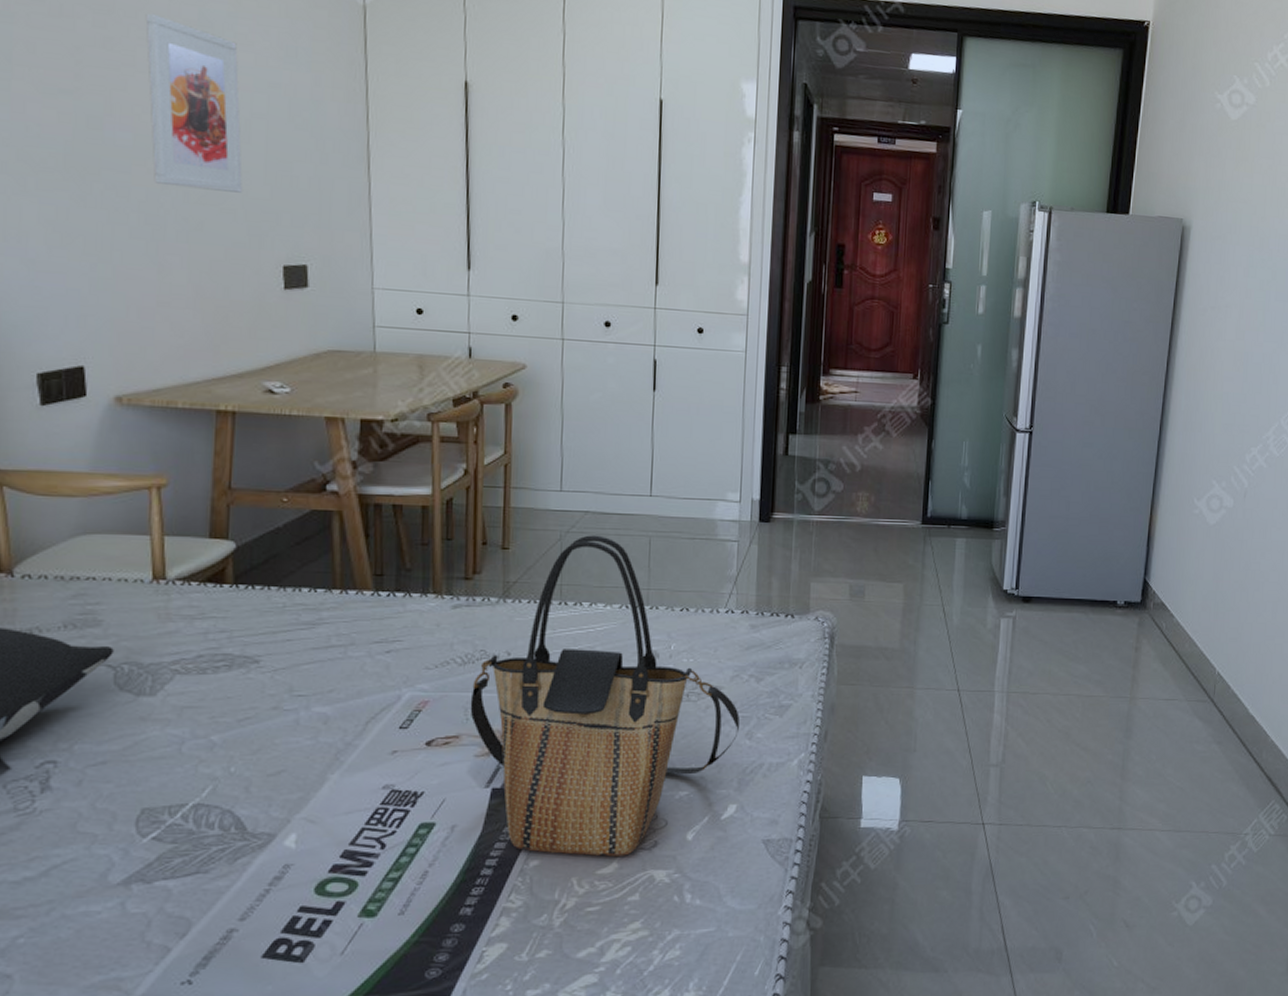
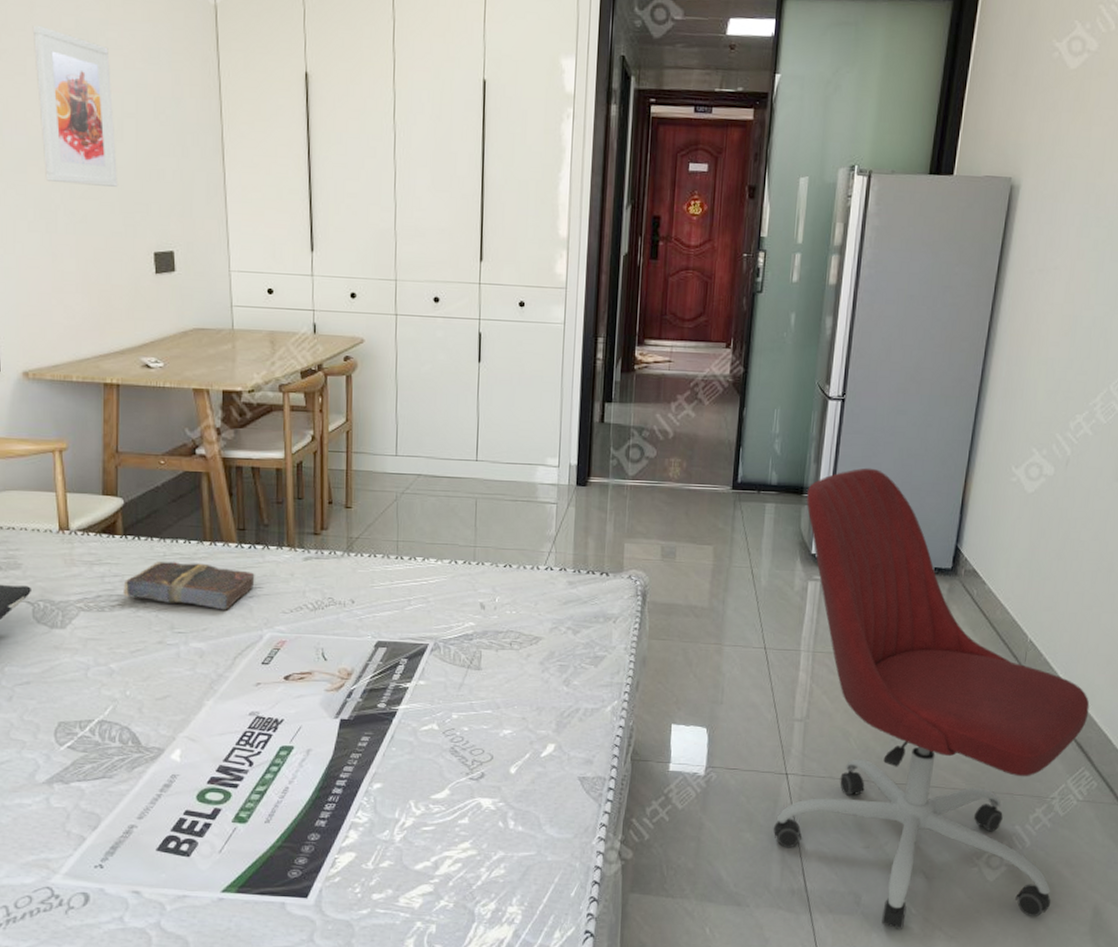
book: none [231,614,394,668] -> present [123,562,255,610]
tote bag: present [470,535,740,857] -> none [320,496,559,784]
office chair: none [971,501,1277,986] -> present [774,467,1090,930]

